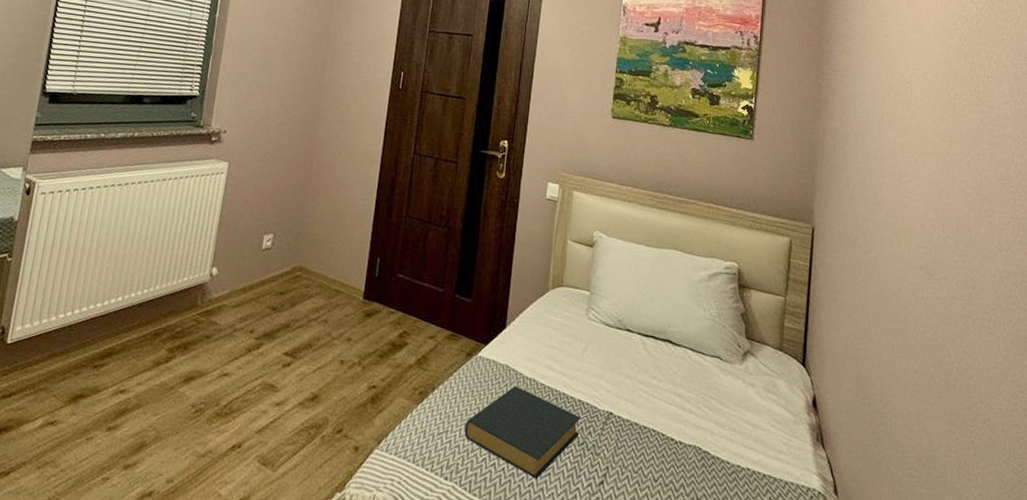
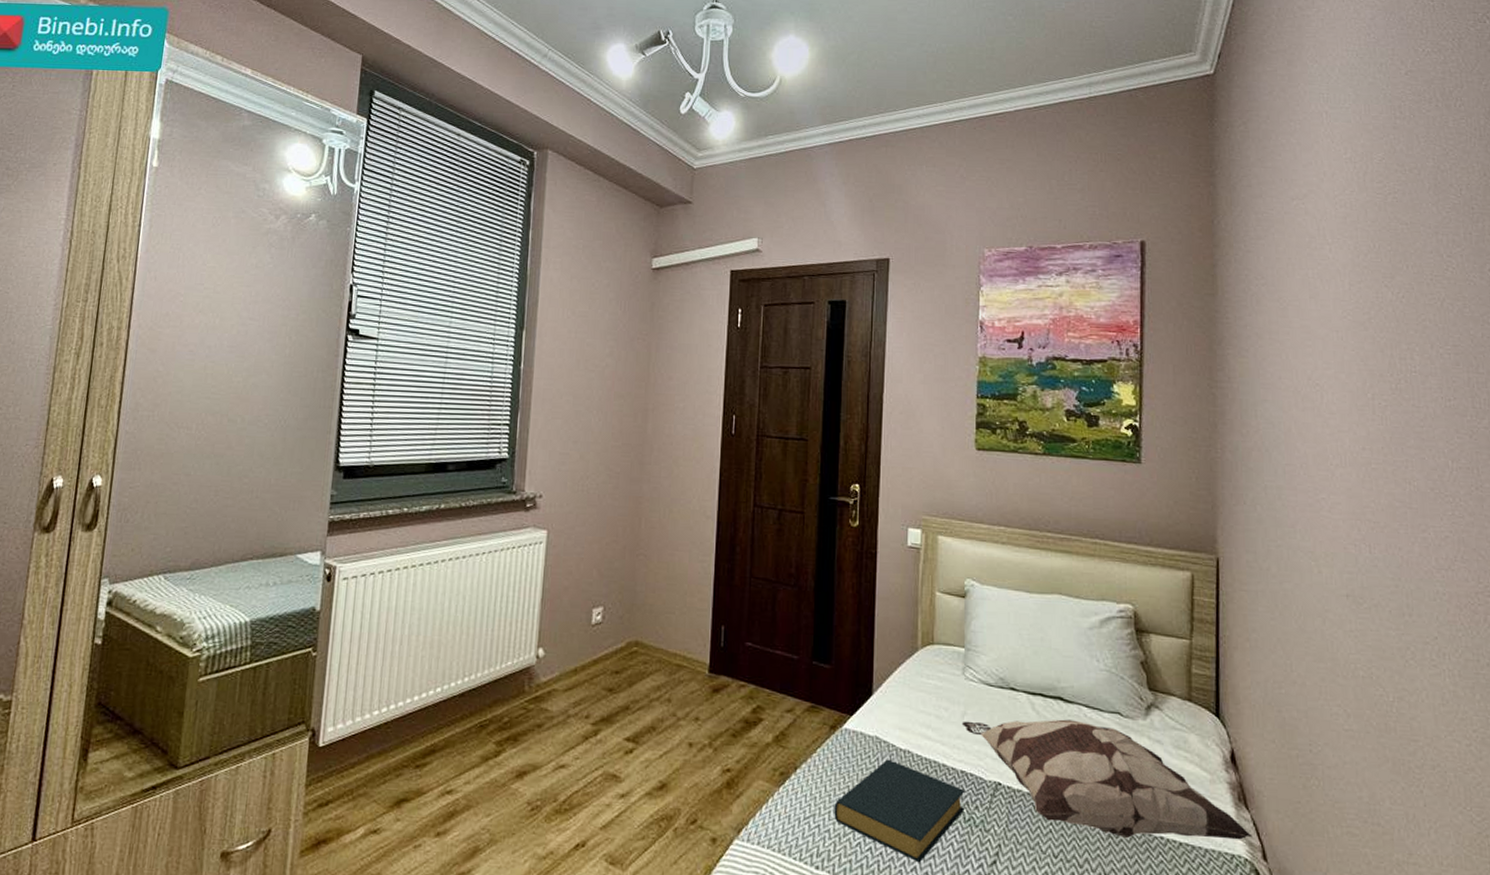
decorative pillow: none [582,356,827,476] -> present [962,719,1253,840]

